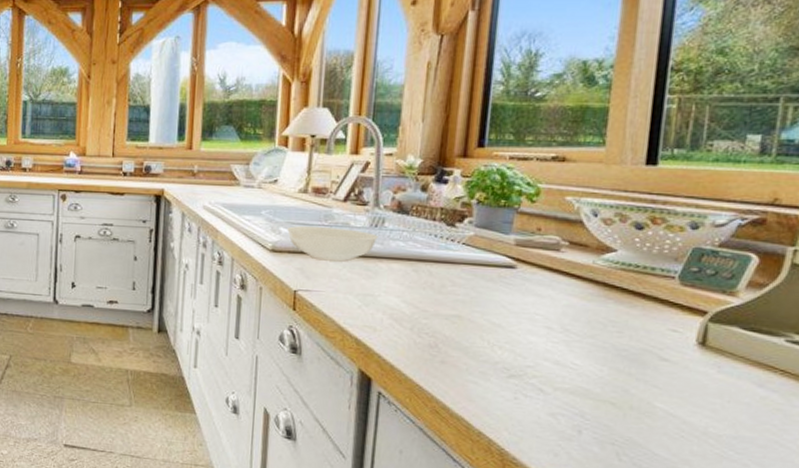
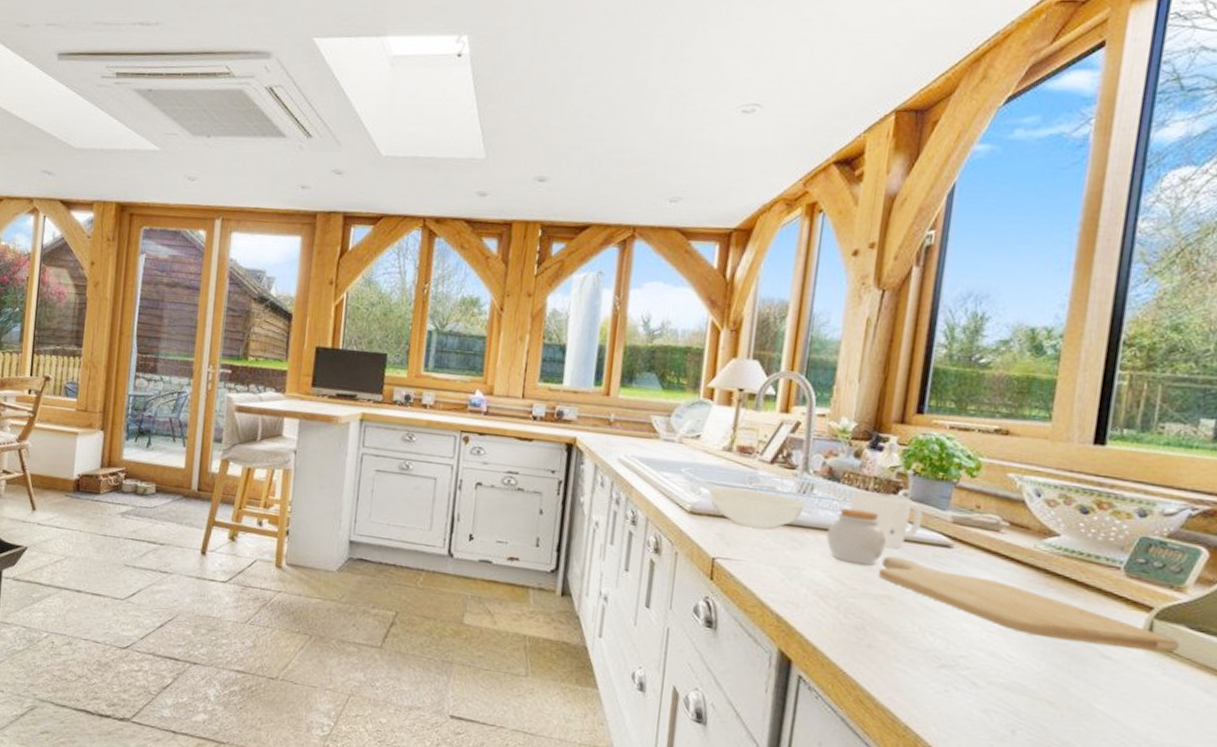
jar: none [398,238,455,290] -> present [826,507,887,566]
mug: none [418,221,488,273] -> present [849,490,923,549]
chopping board: none [449,279,732,352] -> present [879,556,1178,652]

